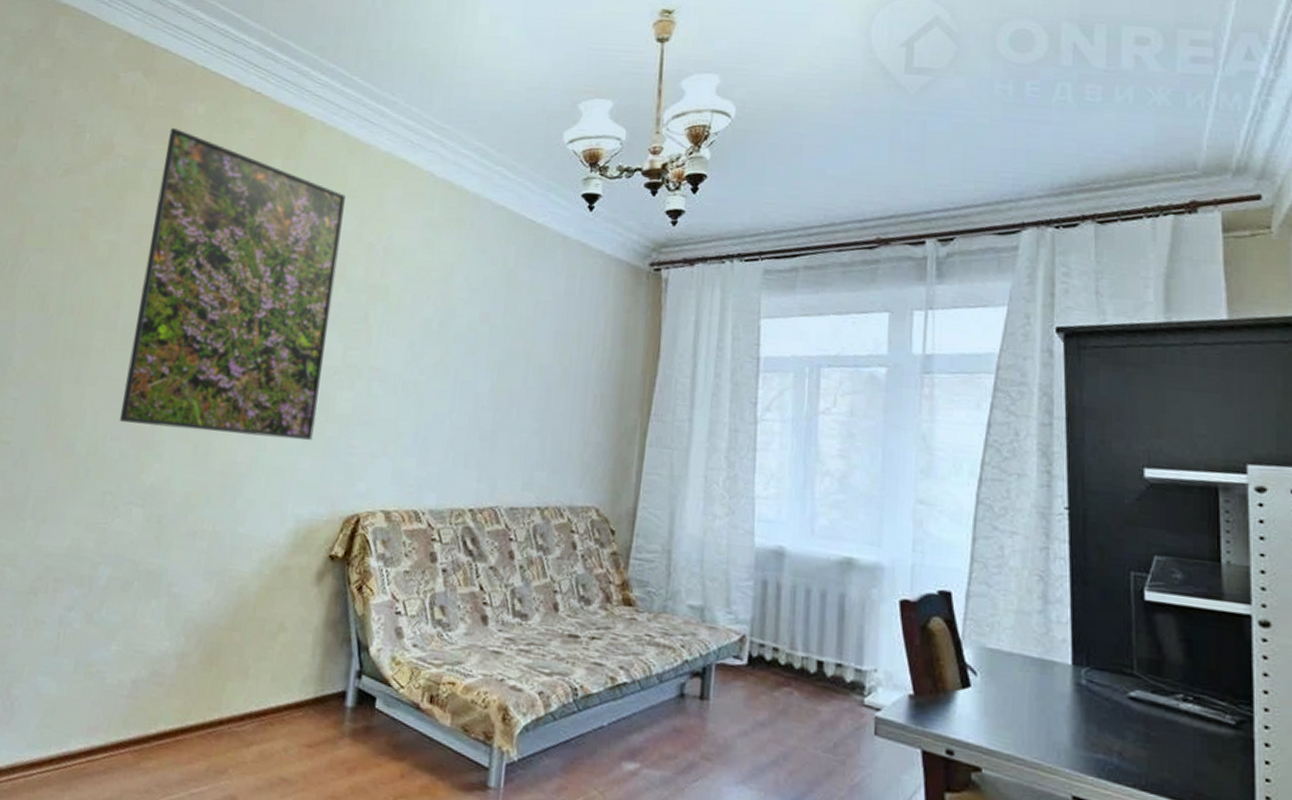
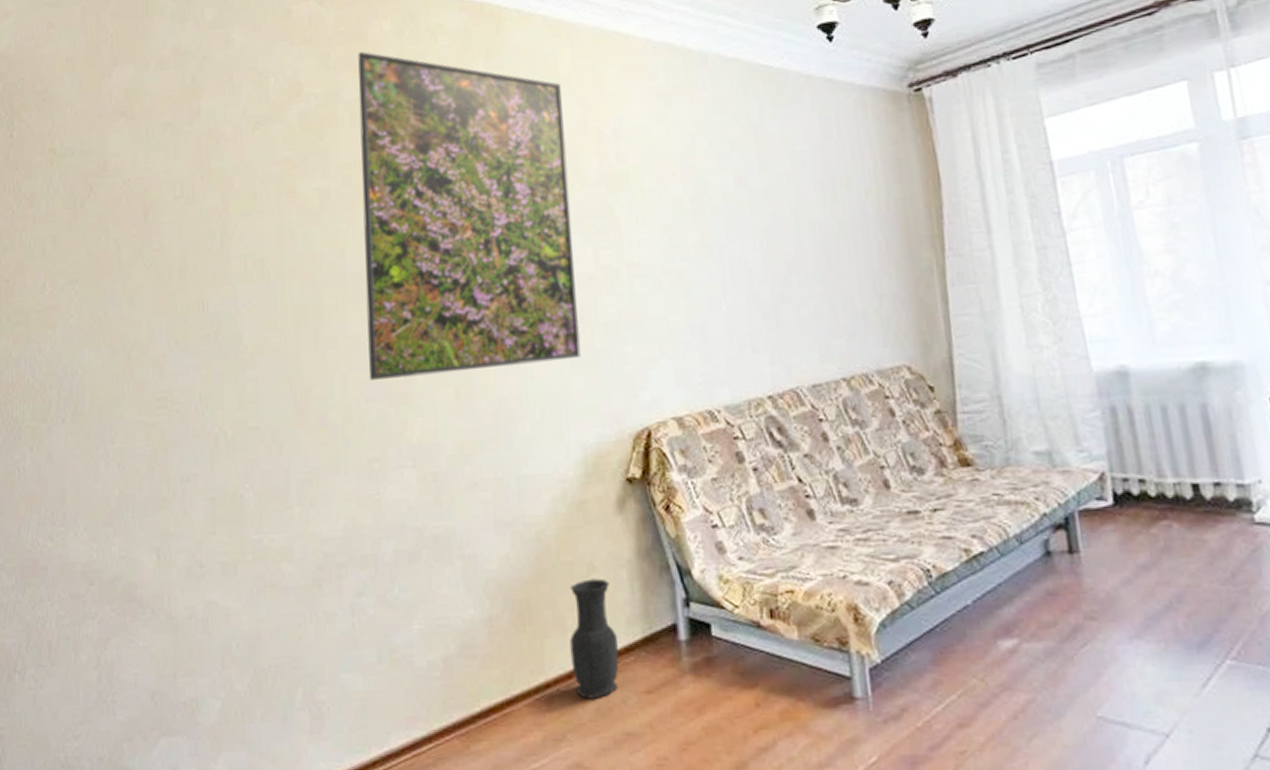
vase: none [245,636,295,743] -> present [569,578,619,699]

